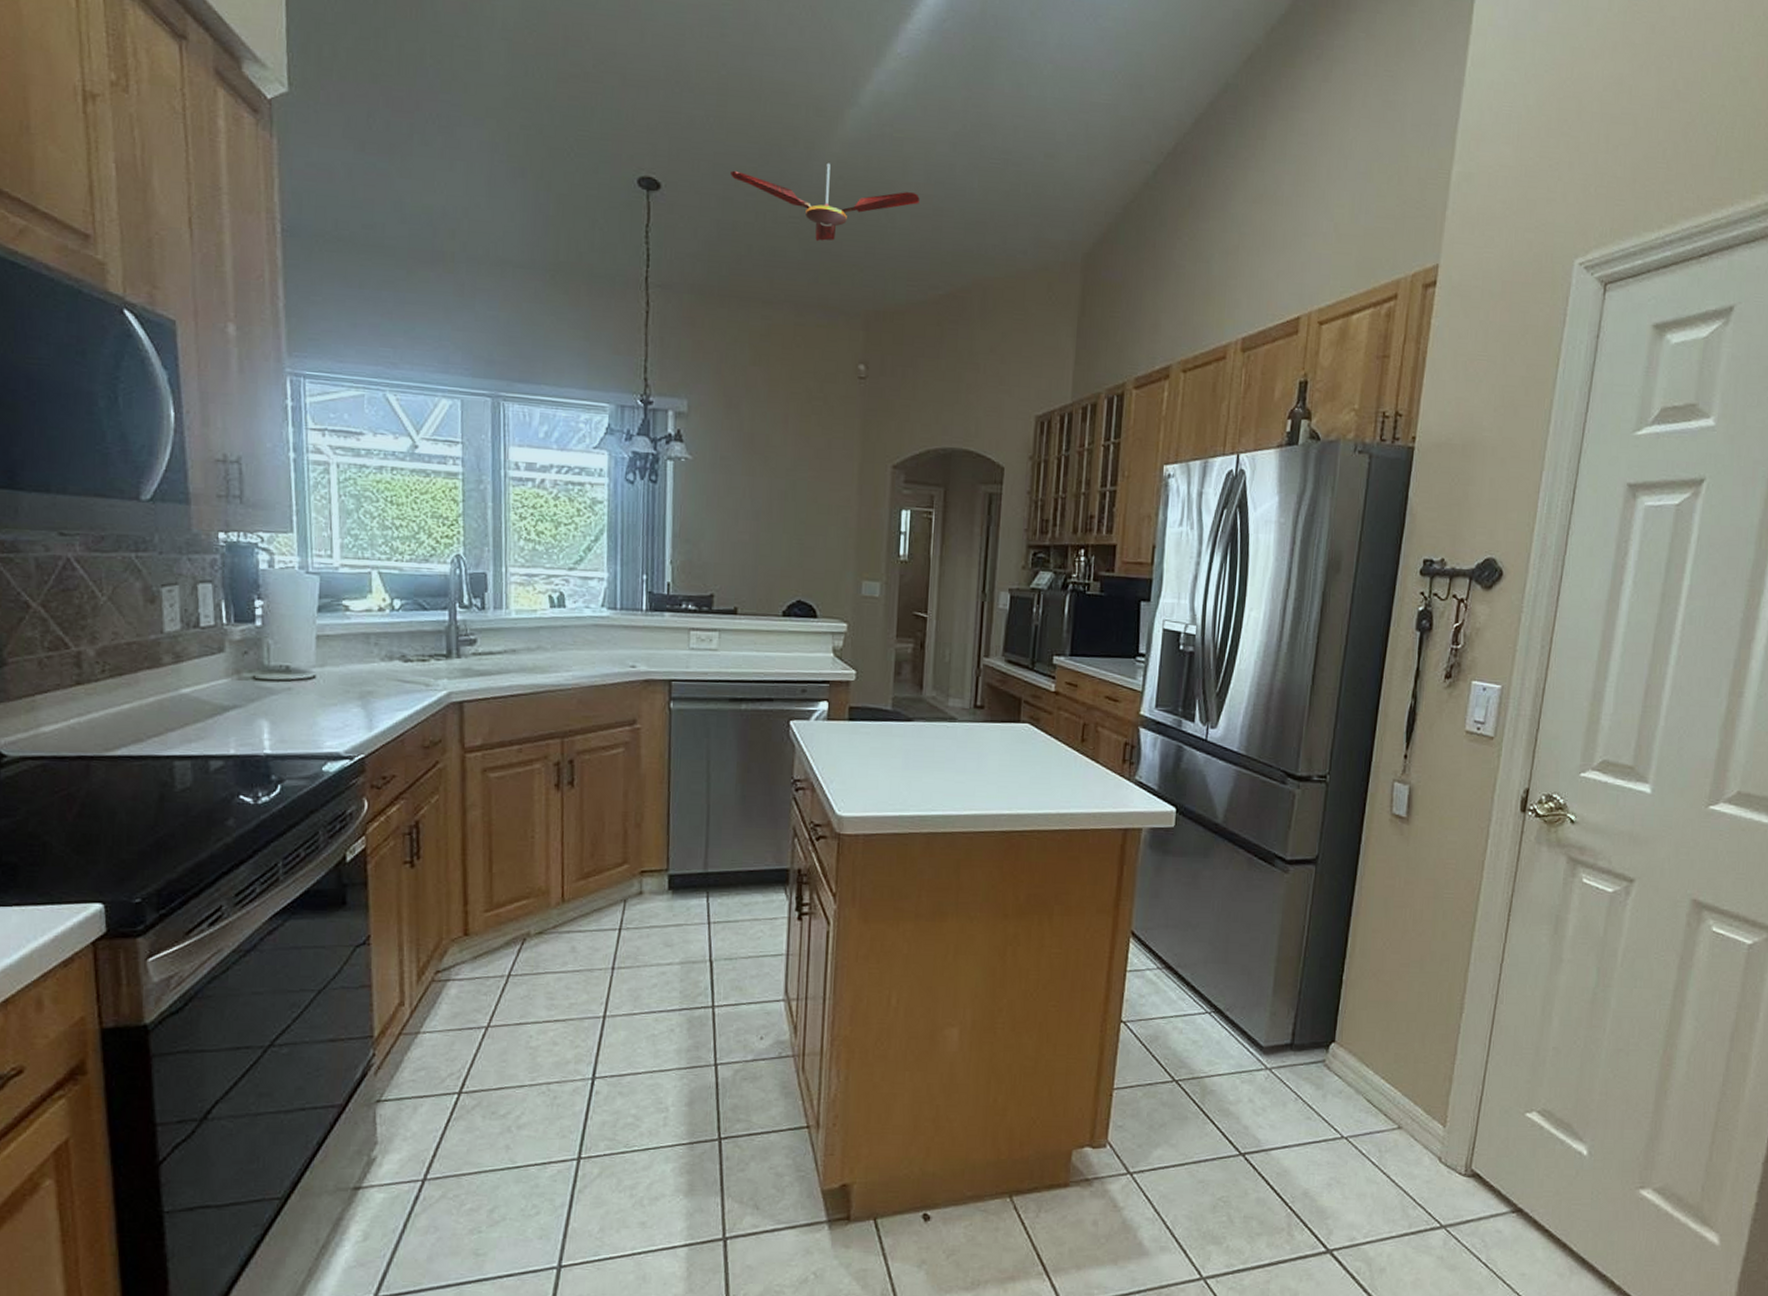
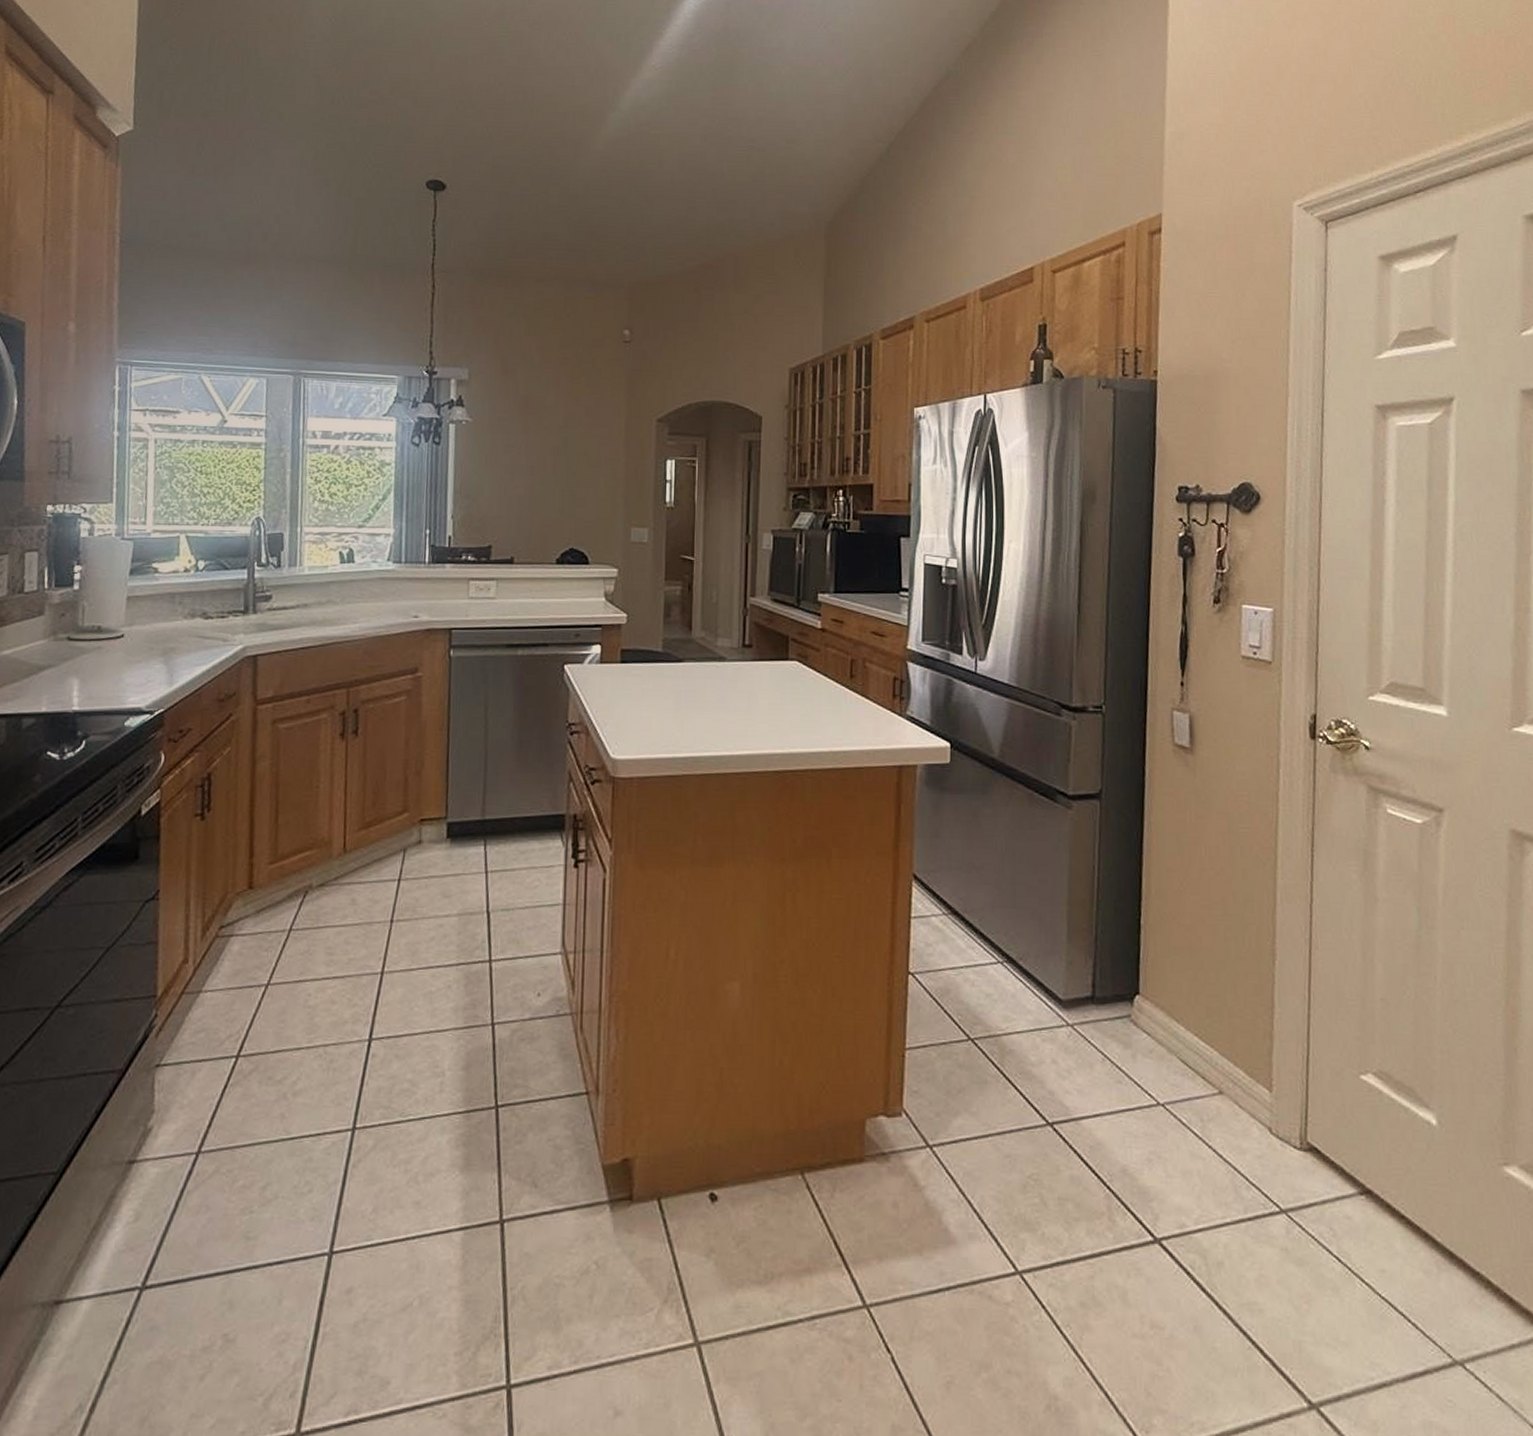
ceiling fan: present [731,163,920,242] -> none [507,159,675,226]

